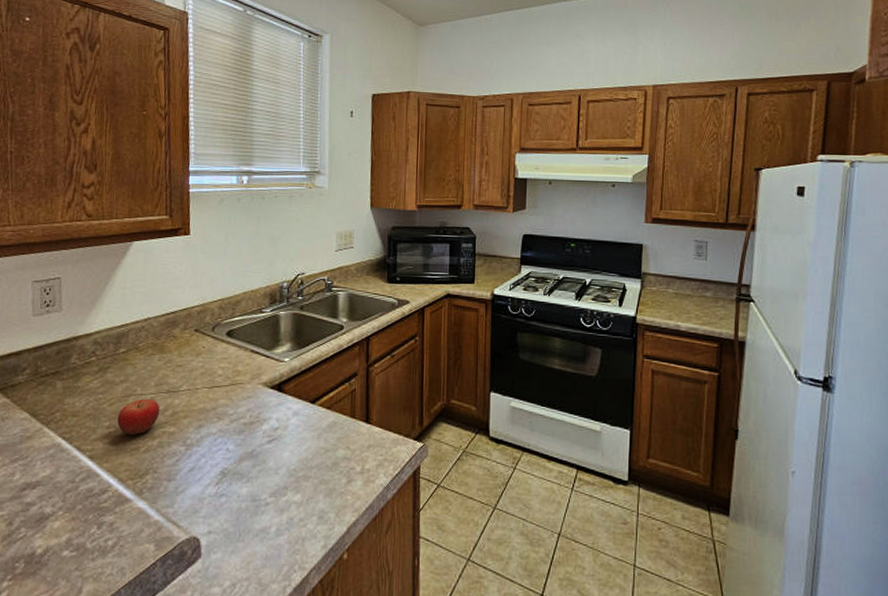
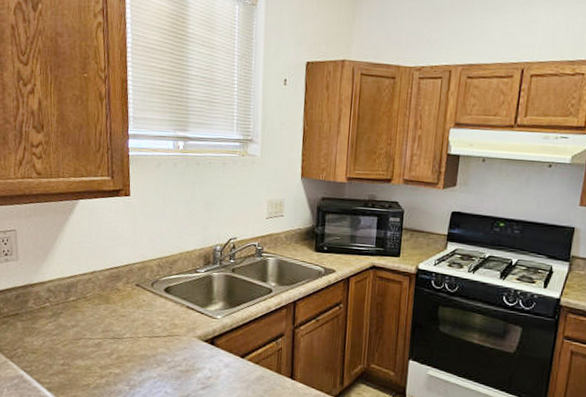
fruit: present [117,398,160,436] -> none [70,342,107,374]

